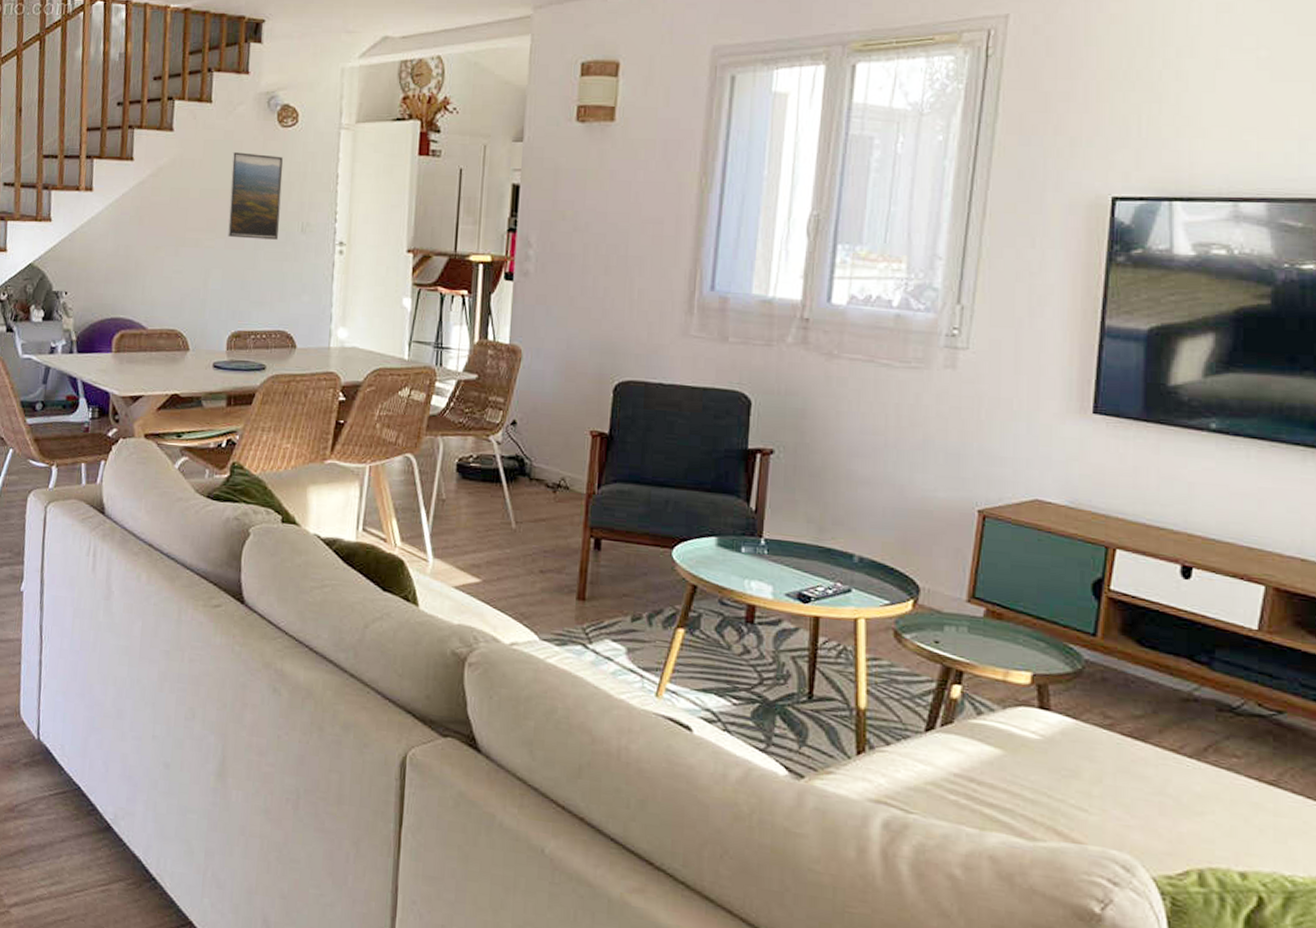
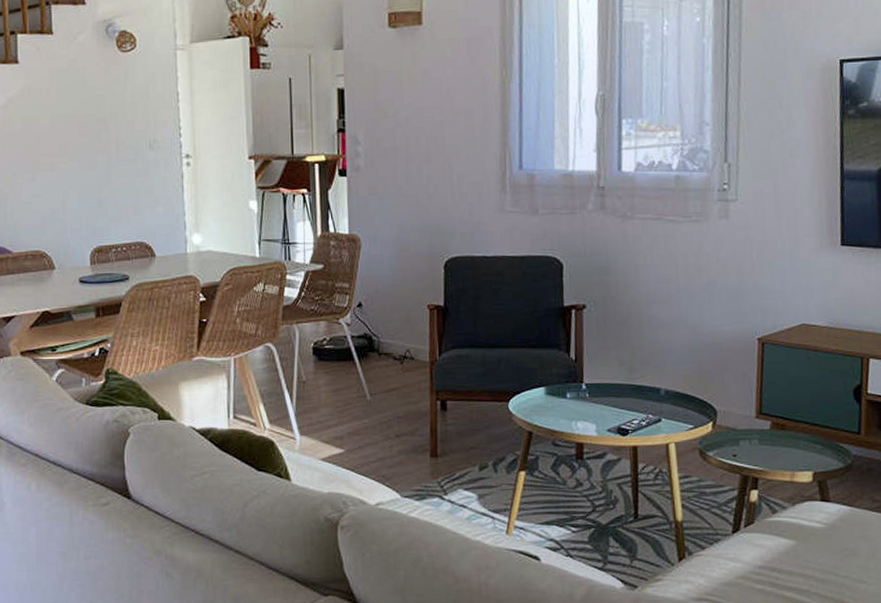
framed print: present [228,152,283,240] -> none [77,78,128,159]

